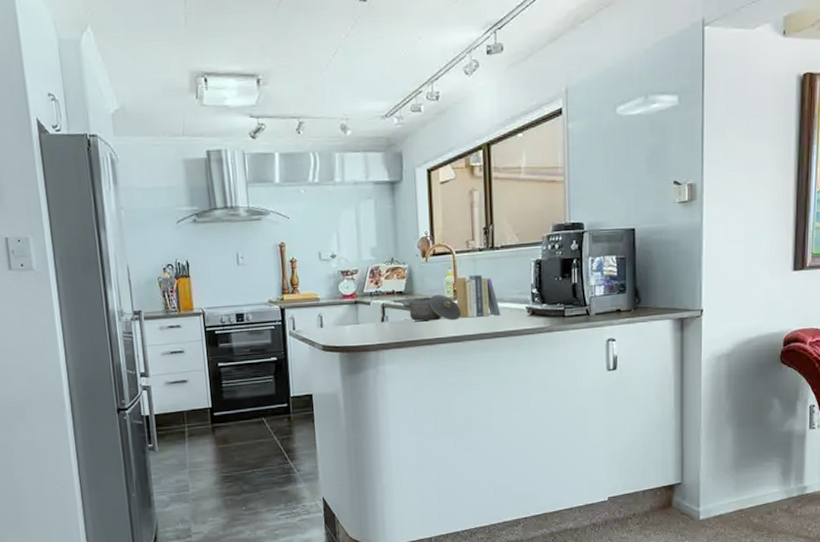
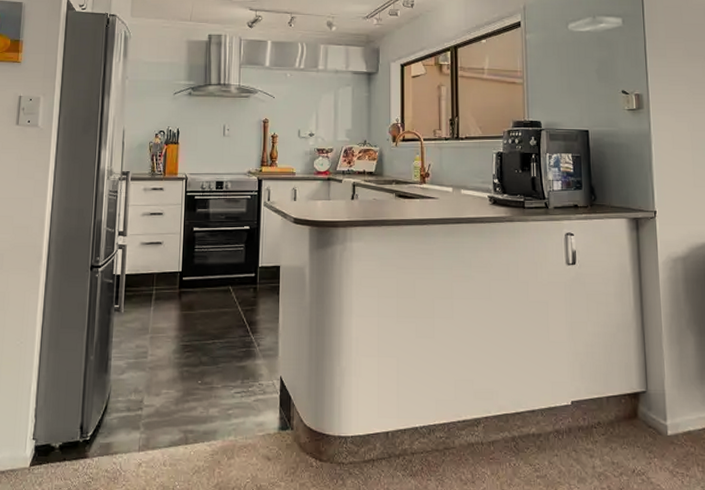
cooking pot: present [401,294,462,322] -> none [371,177,427,204]
books: present [455,274,501,318] -> none [422,161,464,202]

